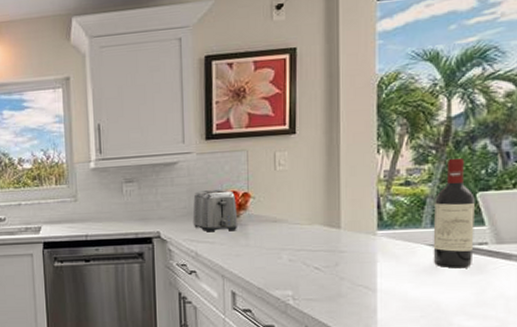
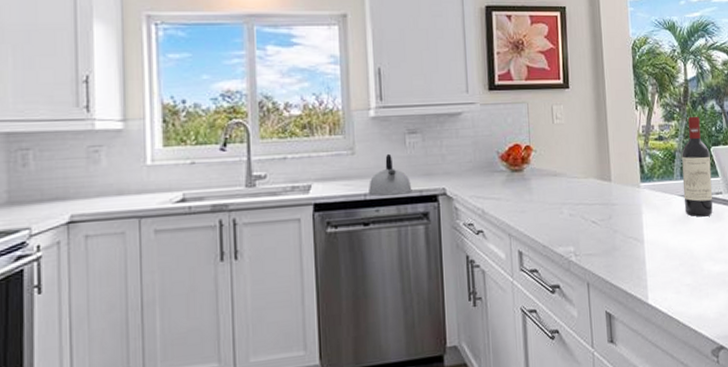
kettle: none [88,200,129,238] -> present [367,153,412,196]
toaster: present [192,190,238,232] -> none [478,142,522,188]

